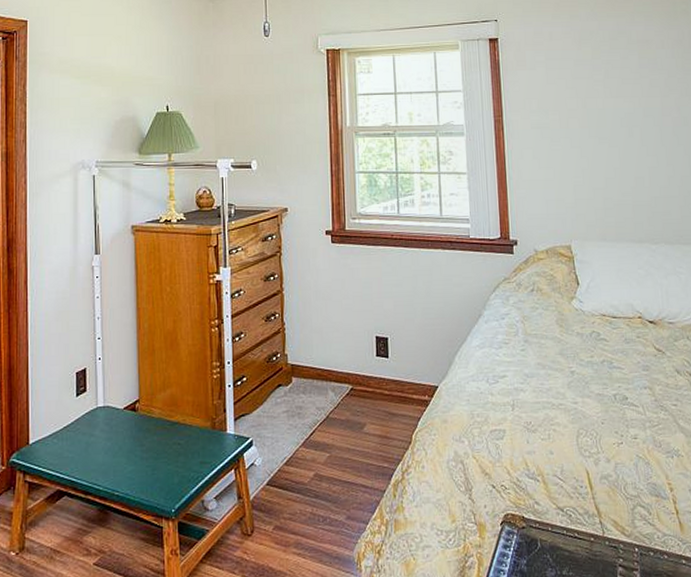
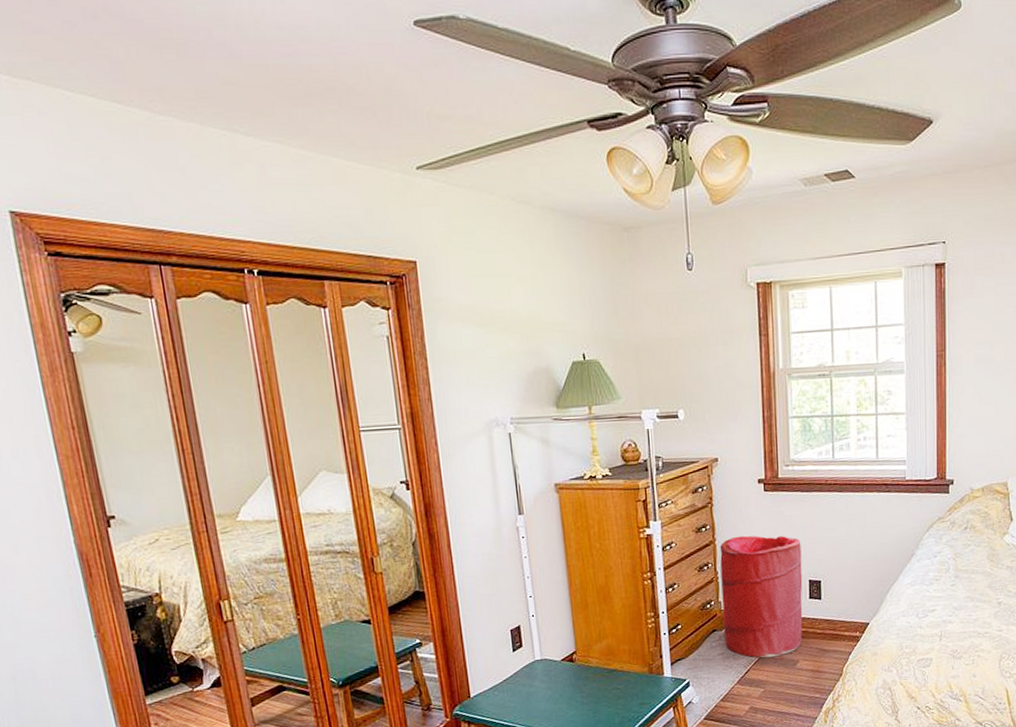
laundry hamper: none [287,286,370,419] -> present [719,535,803,658]

